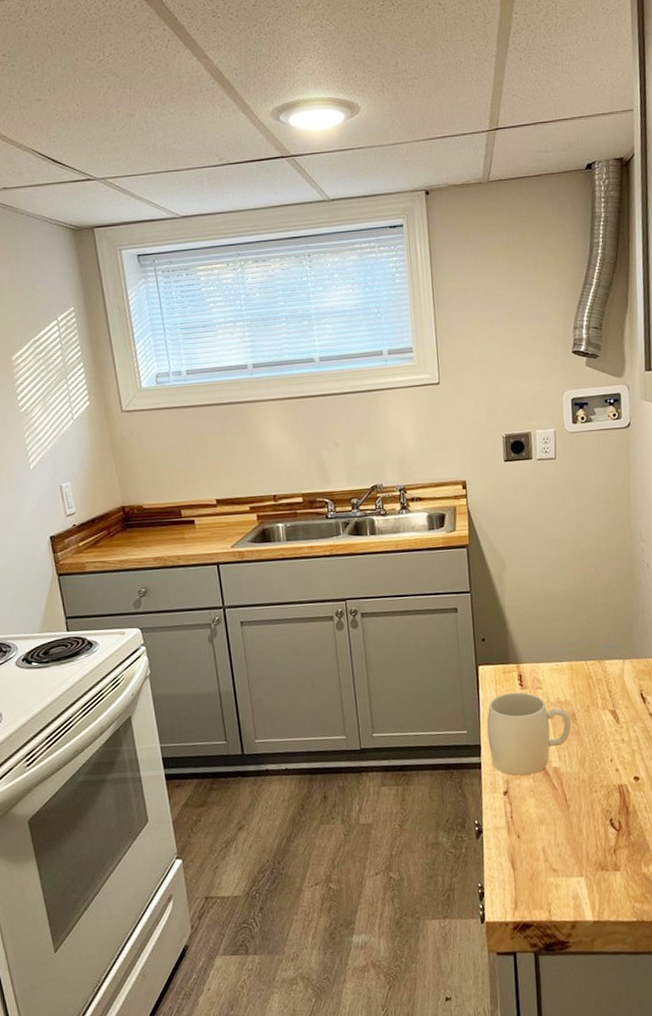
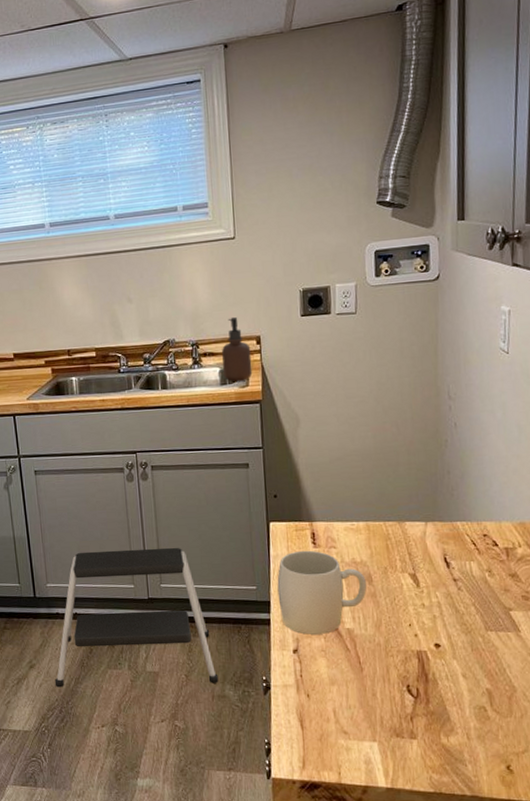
step stool: none [265,696,432,848] -> present [54,548,219,688]
soap dispenser: none [429,461,459,527] -> present [222,316,253,382]

